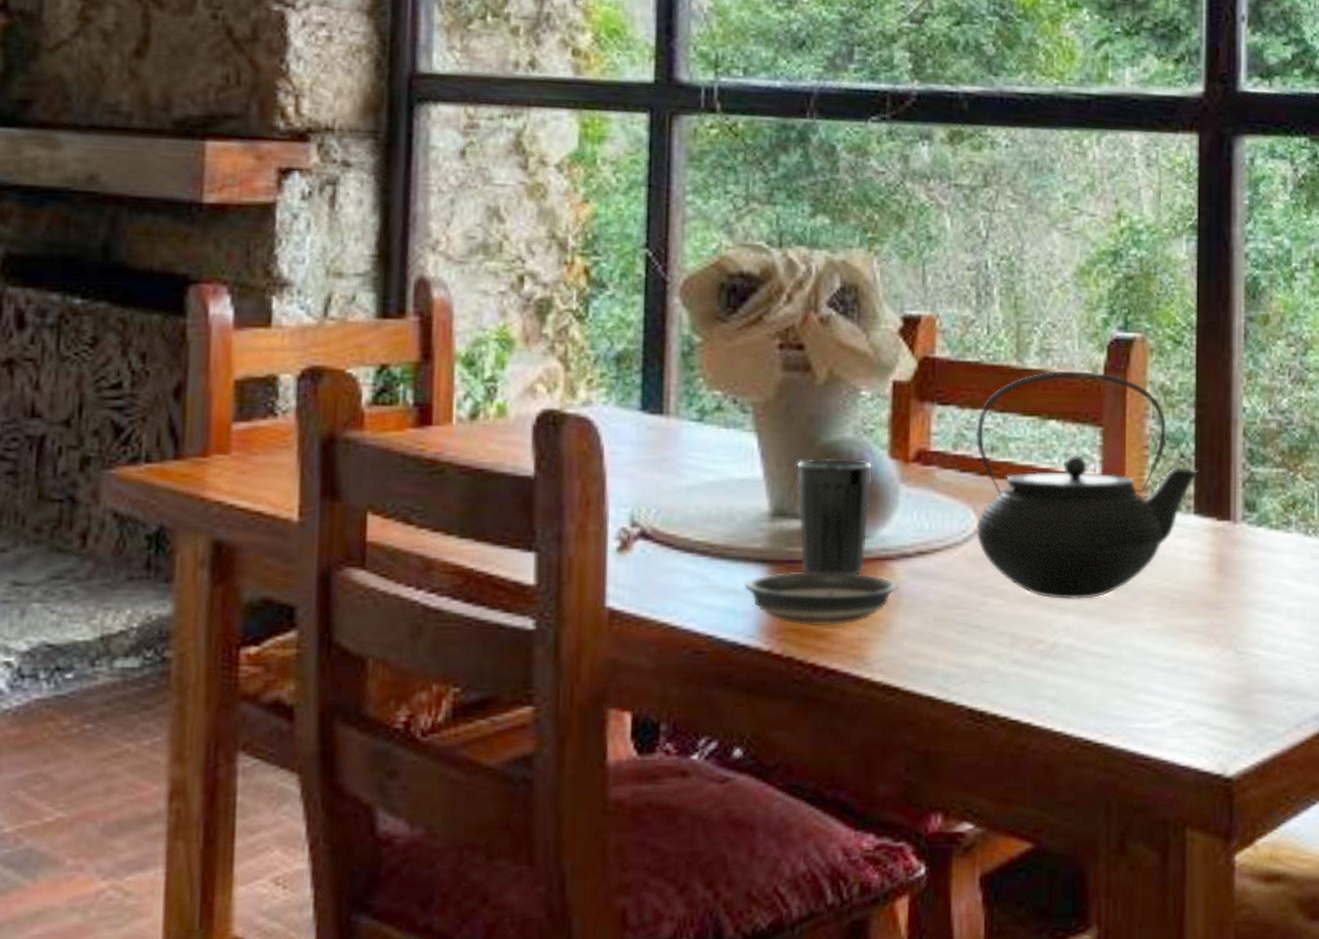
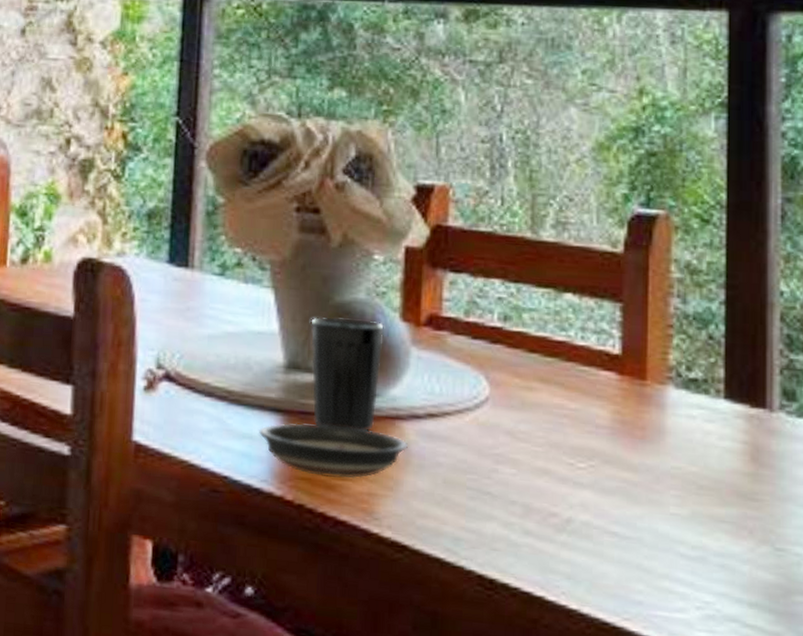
teapot: present [975,370,1198,599] -> none [486,244,728,477]

